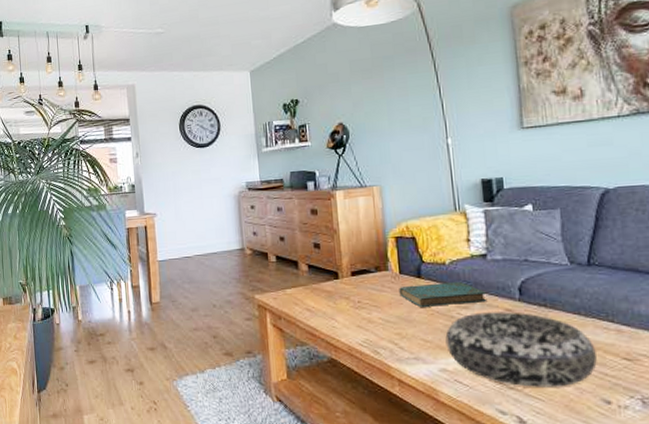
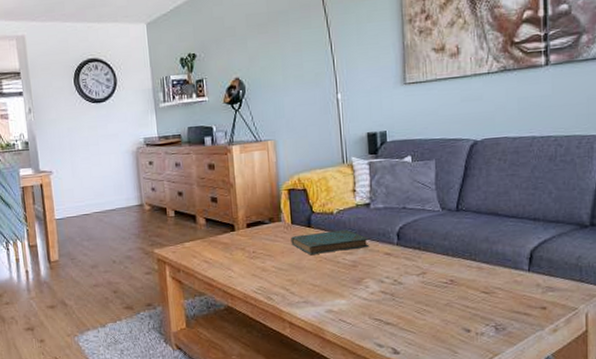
decorative bowl: present [445,312,597,387] -> none [332,255,460,322]

